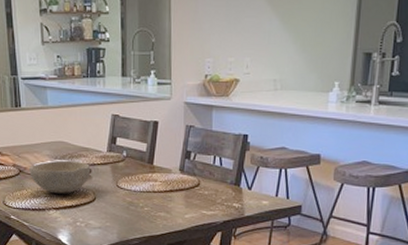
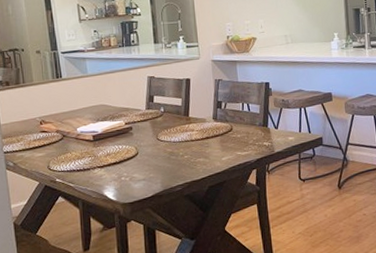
bowl: present [29,160,91,194] -> none [73,120,132,153]

